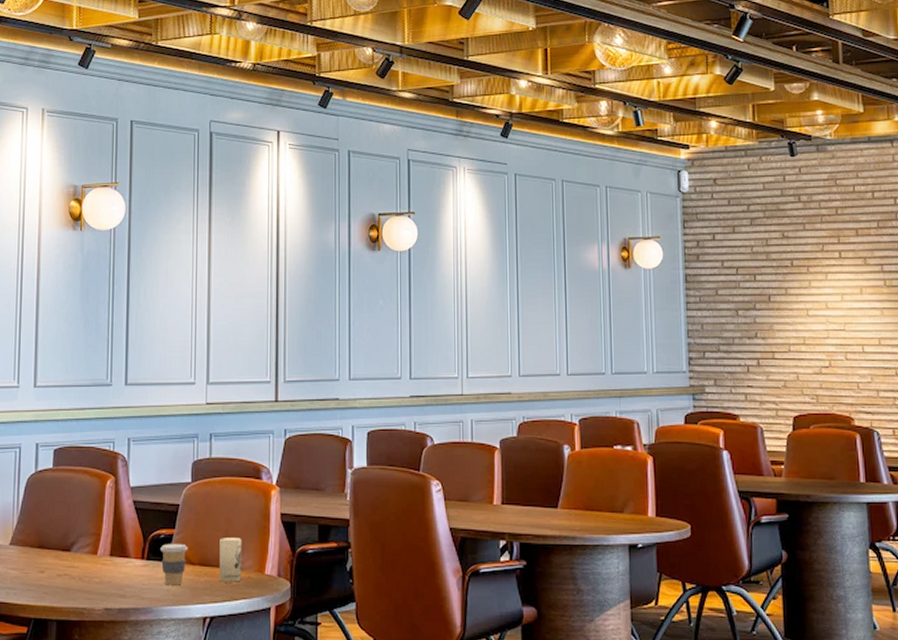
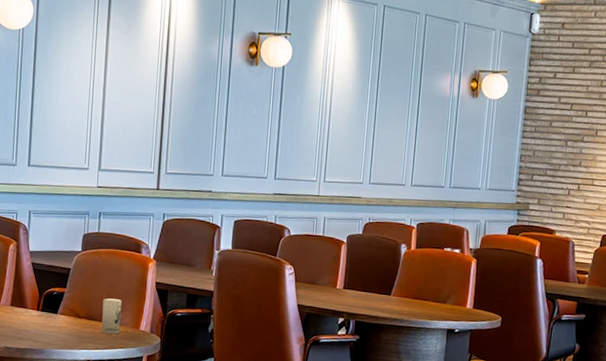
coffee cup: present [160,543,188,586] -> none [53,299,76,334]

